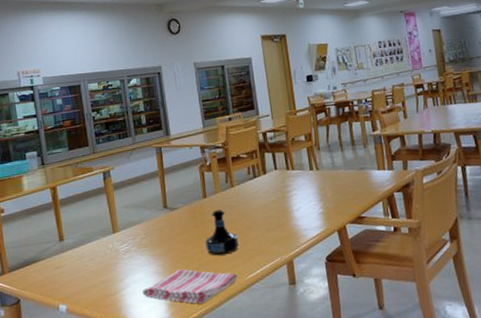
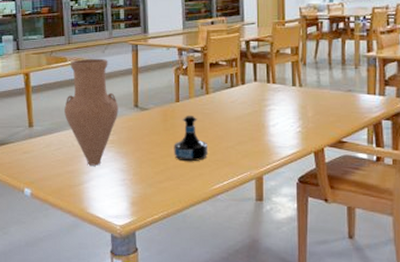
vase: none [94,164,149,273] -> present [64,58,119,166]
dish towel: present [142,269,237,304] -> none [105,170,203,207]

